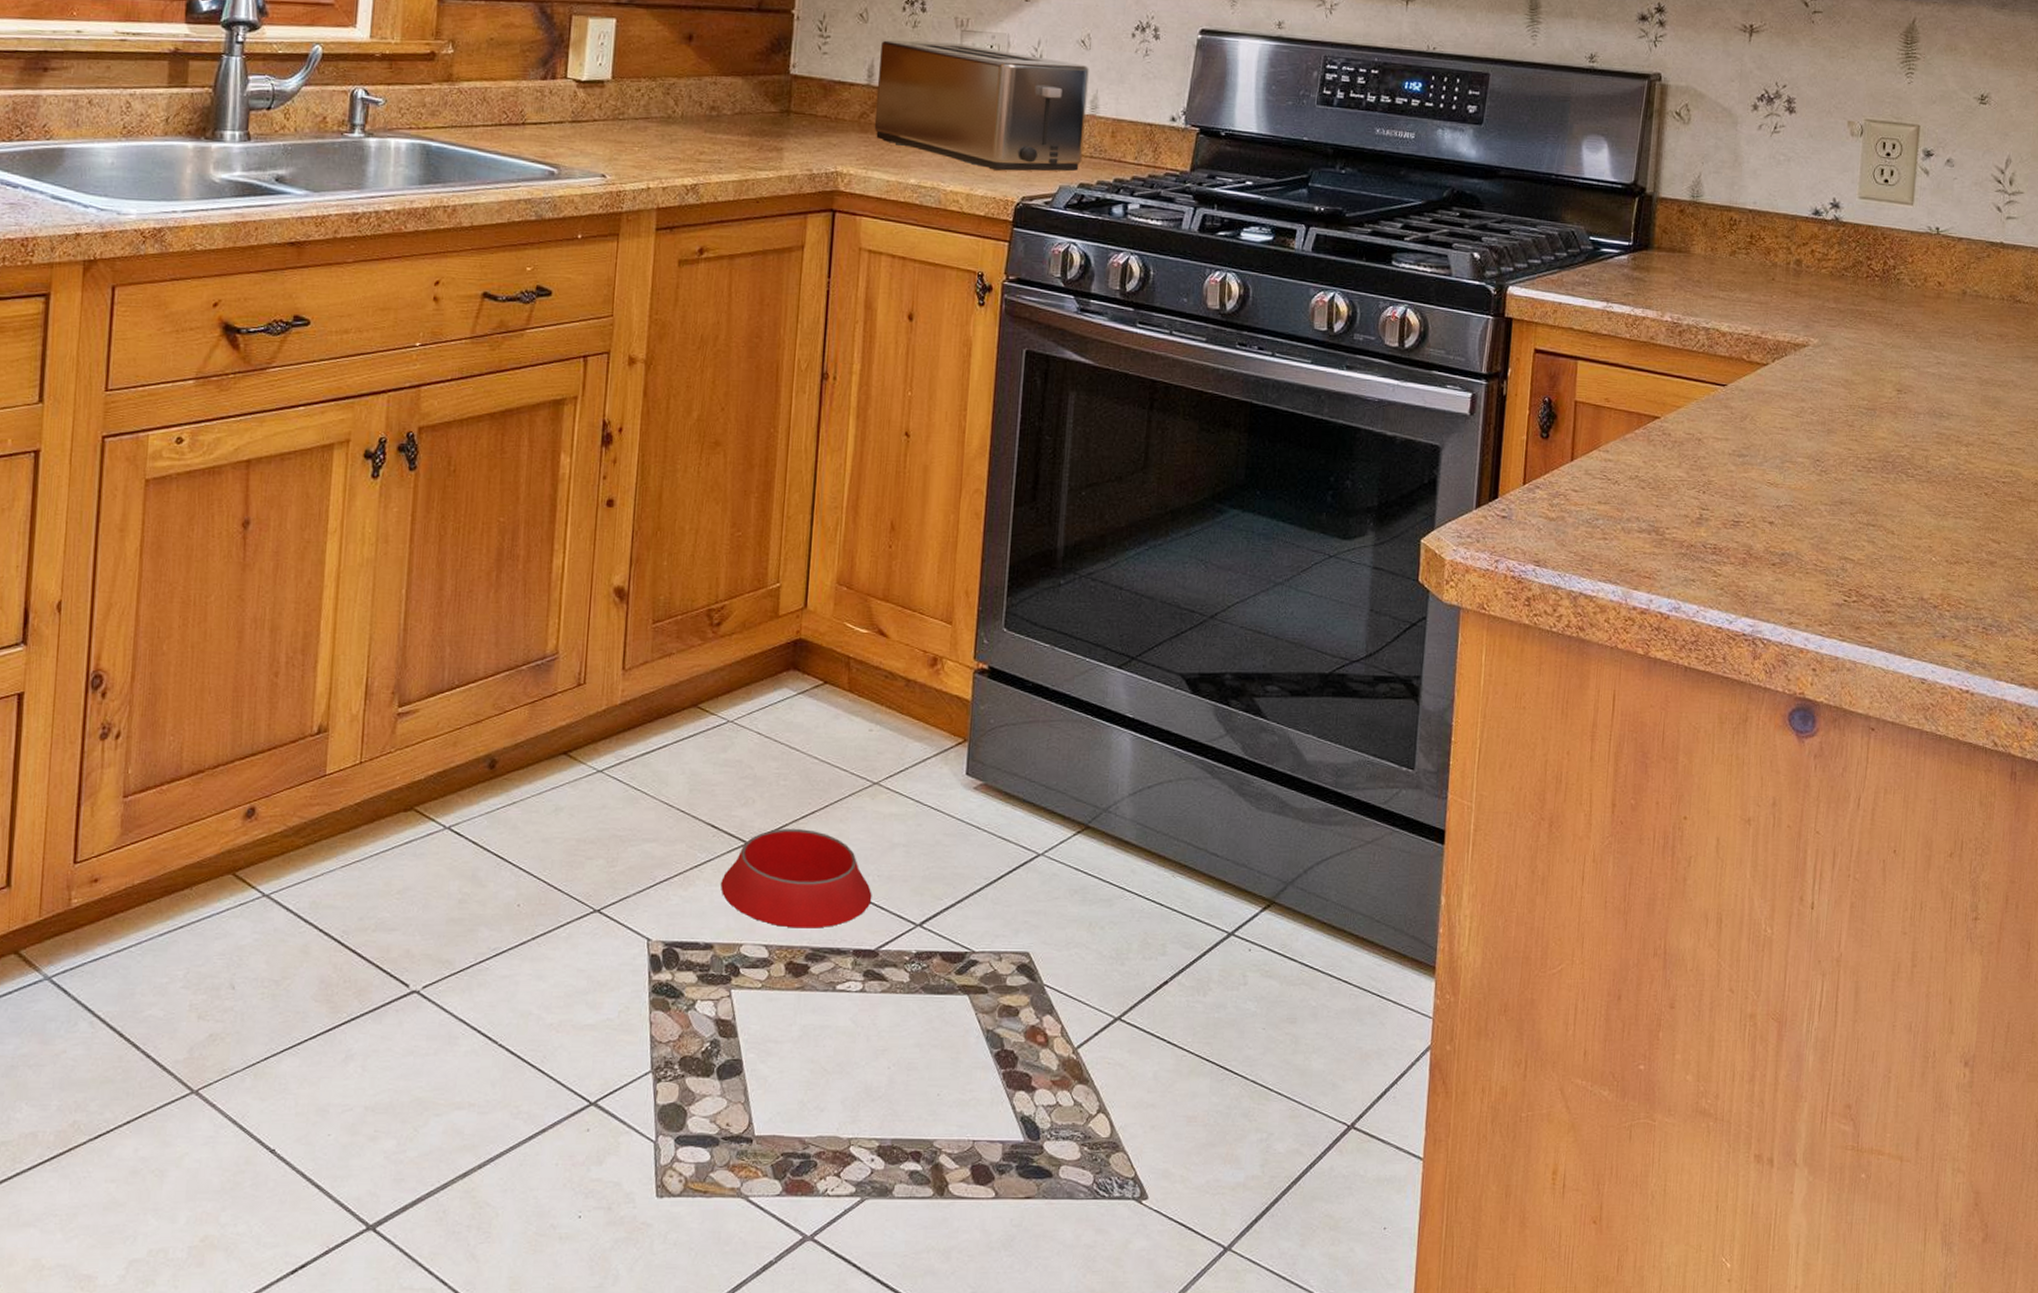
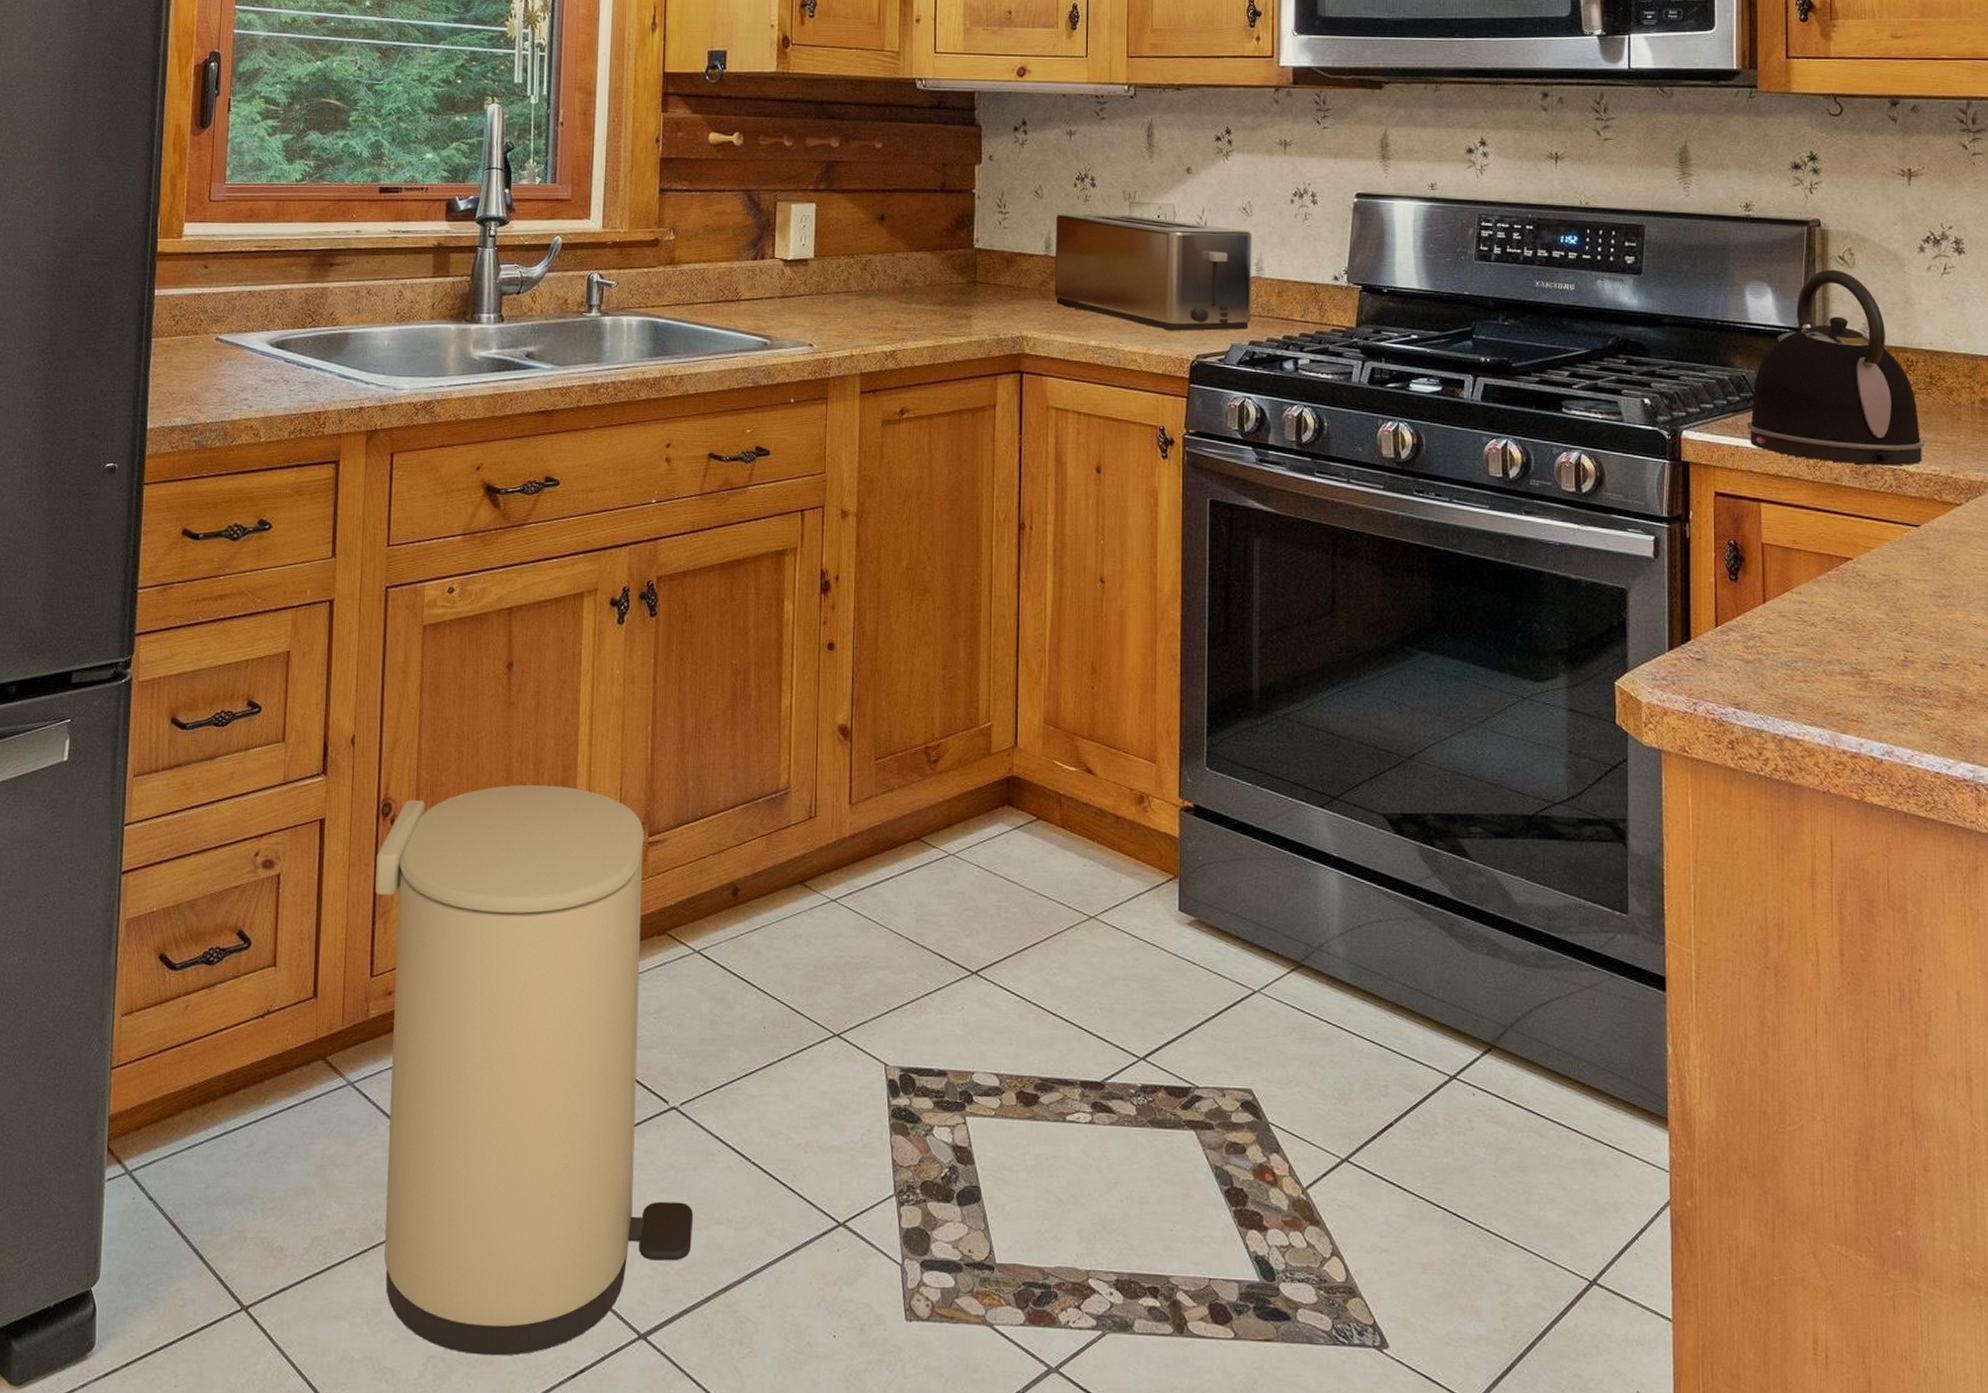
pedal bin: none [81,652,433,1256] -> present [375,784,694,1356]
pet bowl: present [721,829,872,928] -> none [951,960,1095,1059]
kettle: none [1572,125,1740,325] -> present [1747,269,1926,466]

